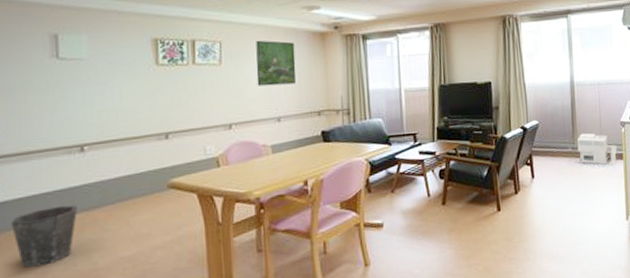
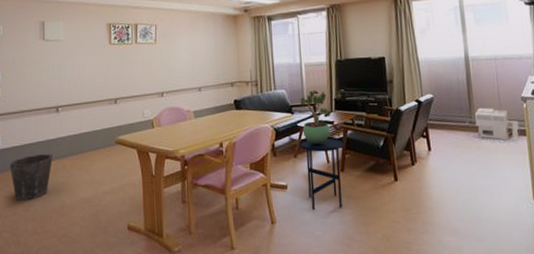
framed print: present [256,40,296,86] -> none [182,23,214,61]
side table: none [396,167,446,247] -> present [299,136,344,210]
potted plant: none [399,118,433,178] -> present [300,90,332,145]

